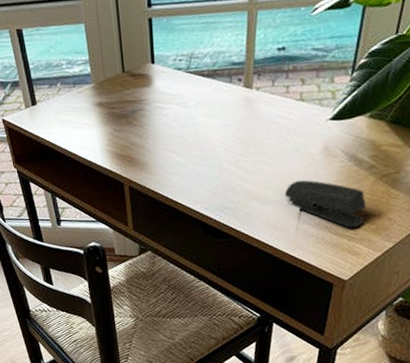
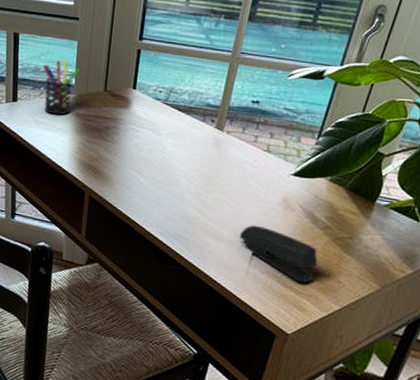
pen holder: none [54,48,93,110] -> present [42,60,80,115]

